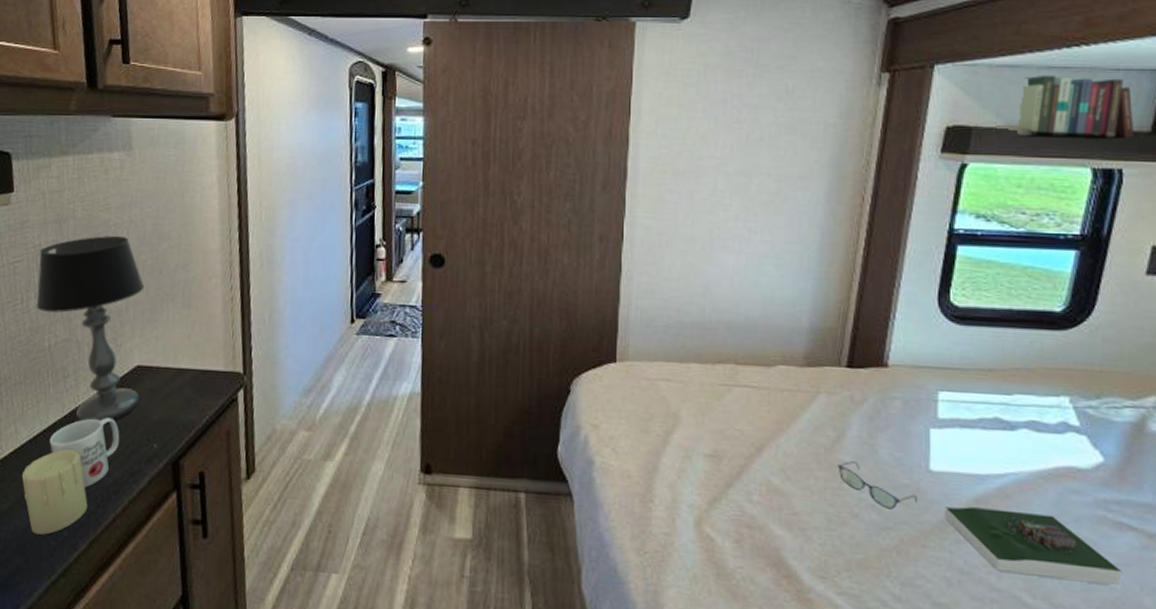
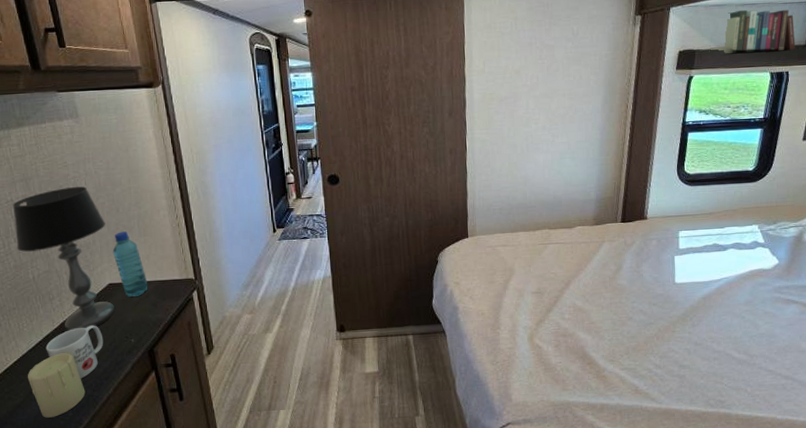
water bottle: none [147,299,185,388] -> present [112,231,148,298]
glasses: present [837,461,917,510] -> none [618,284,668,311]
book: present [945,507,1122,587] -> none [685,301,790,341]

